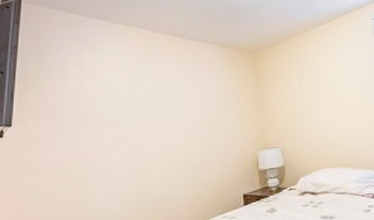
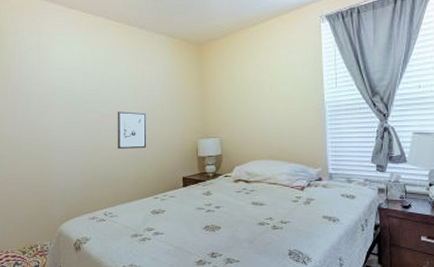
wall art: none [168,126,202,168] -> present [117,111,147,149]

